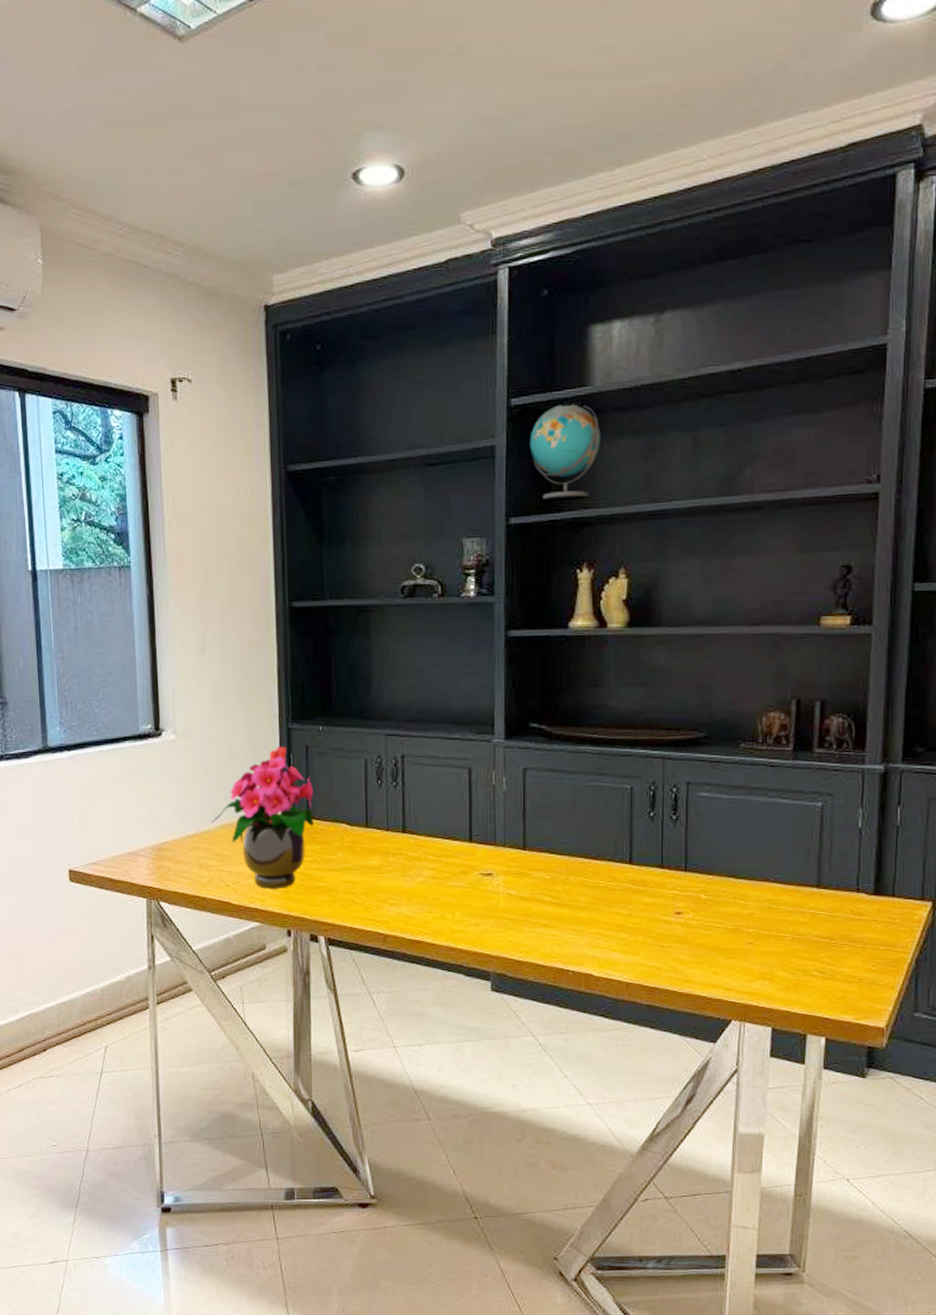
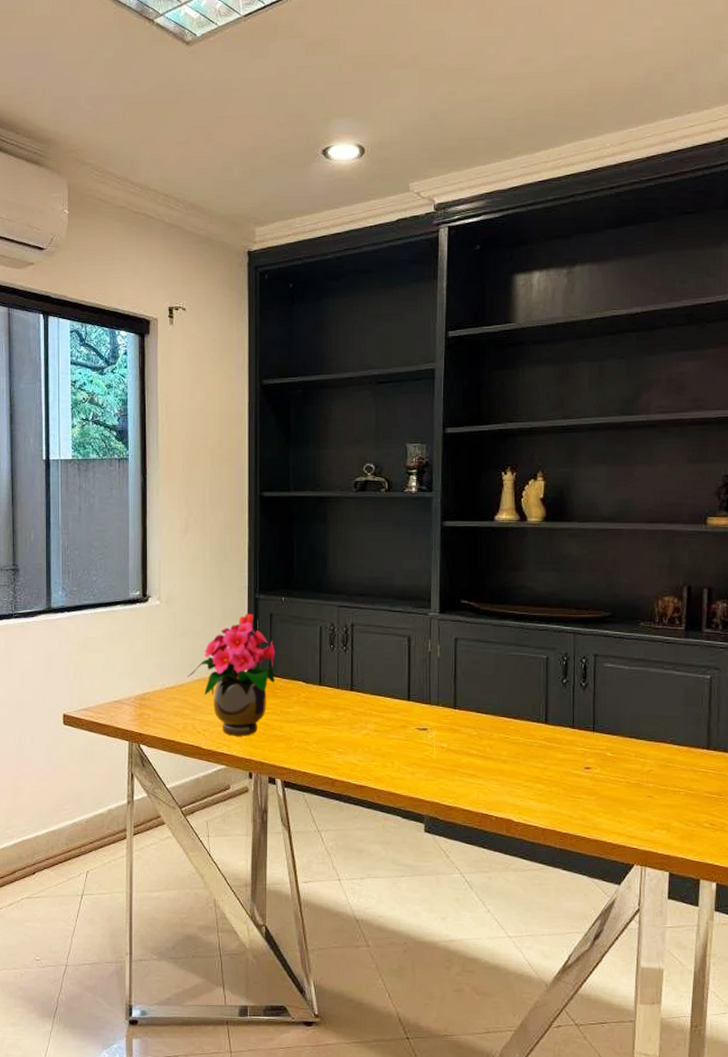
globe: present [530,404,602,502] -> none [464,337,523,416]

